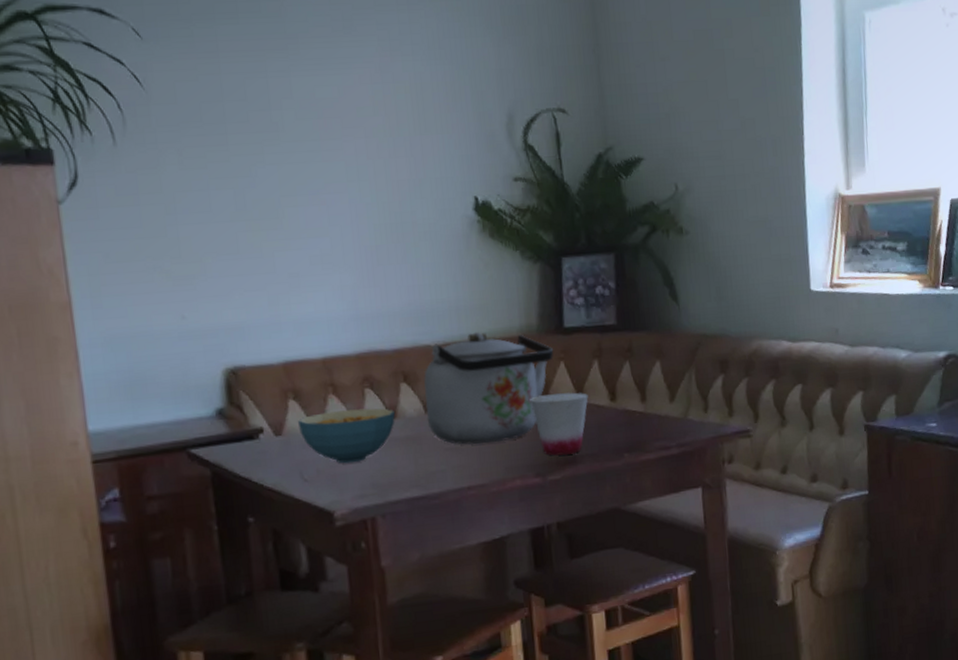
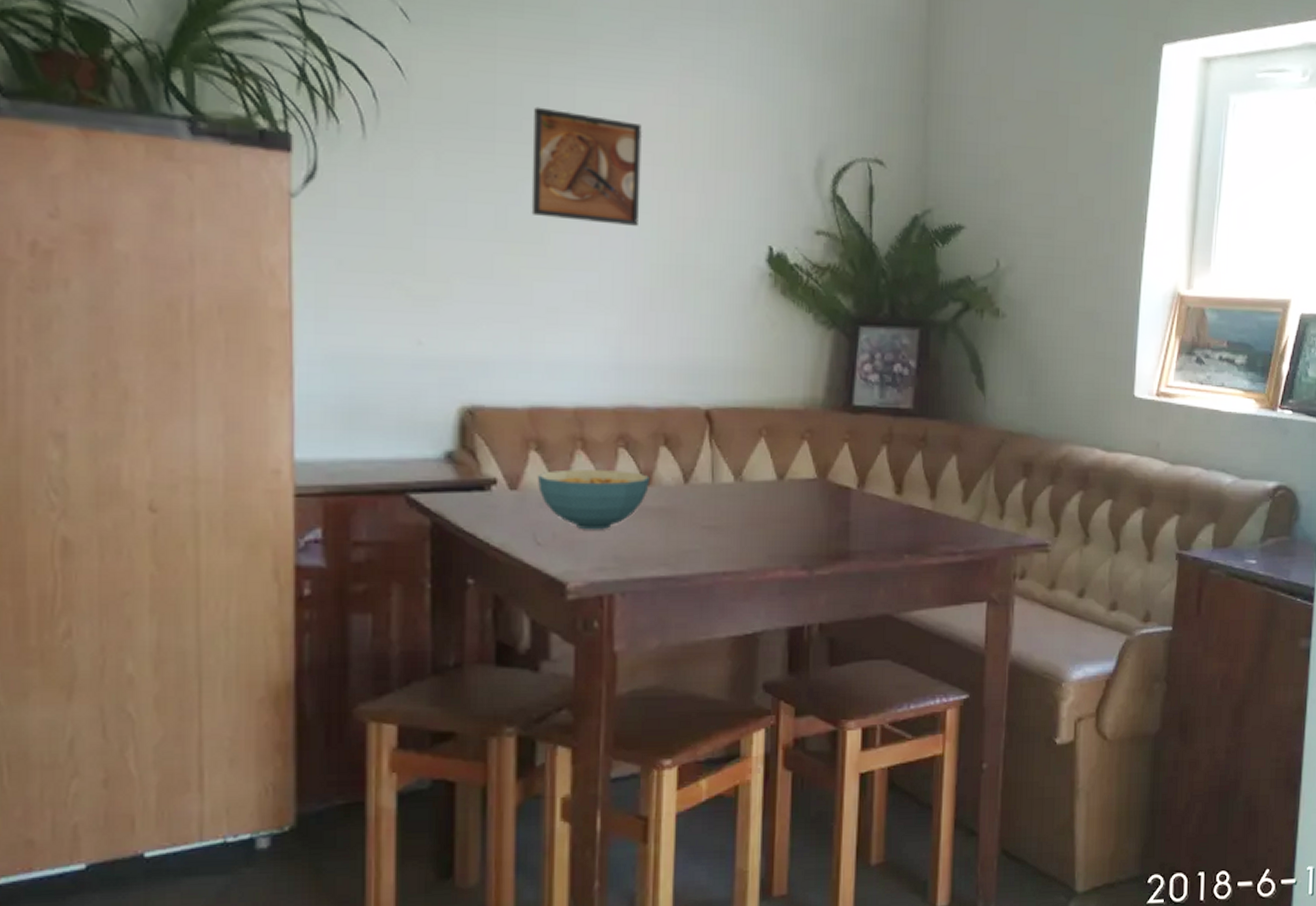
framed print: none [257,99,359,195] -> present [531,107,642,226]
kettle: present [424,332,554,445] -> none [685,399,839,526]
cup: present [530,392,589,456] -> none [805,478,871,548]

